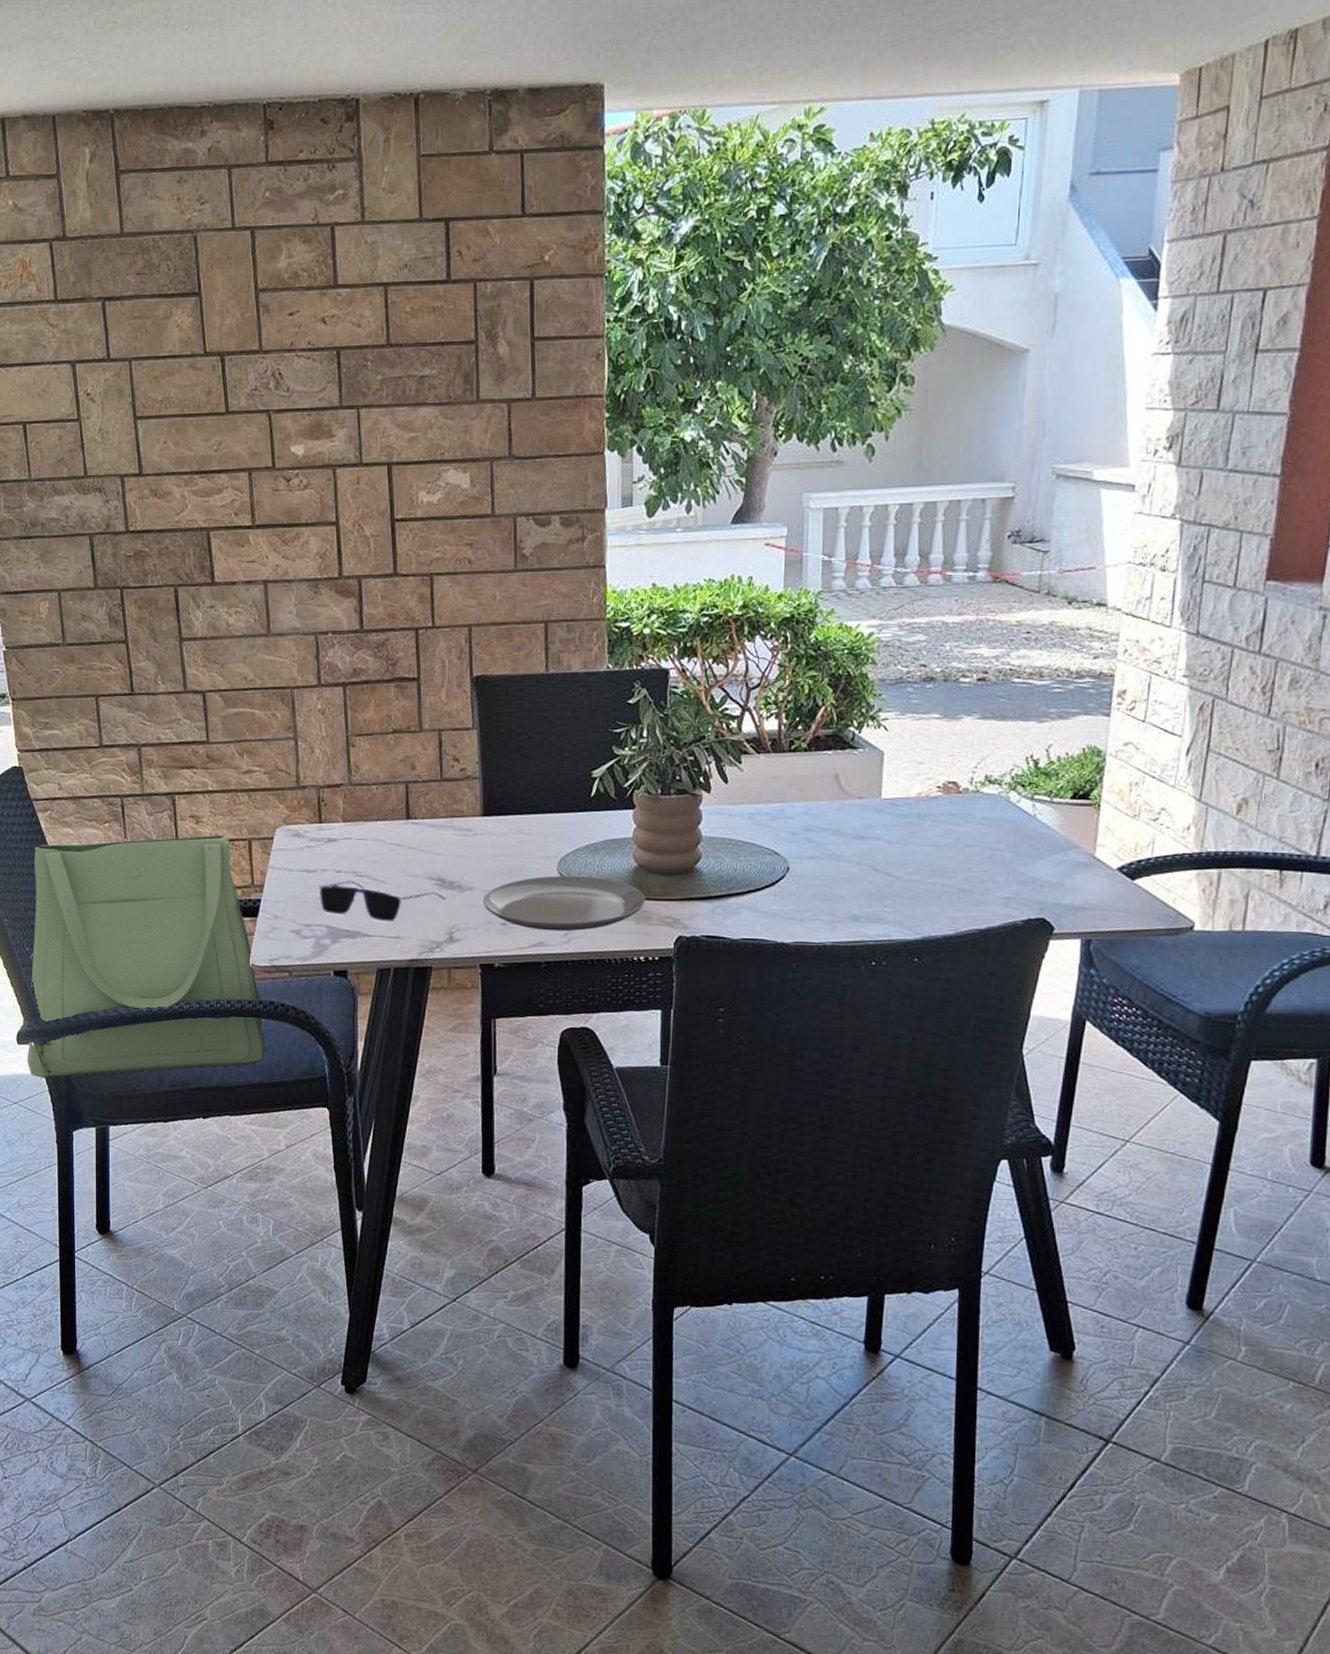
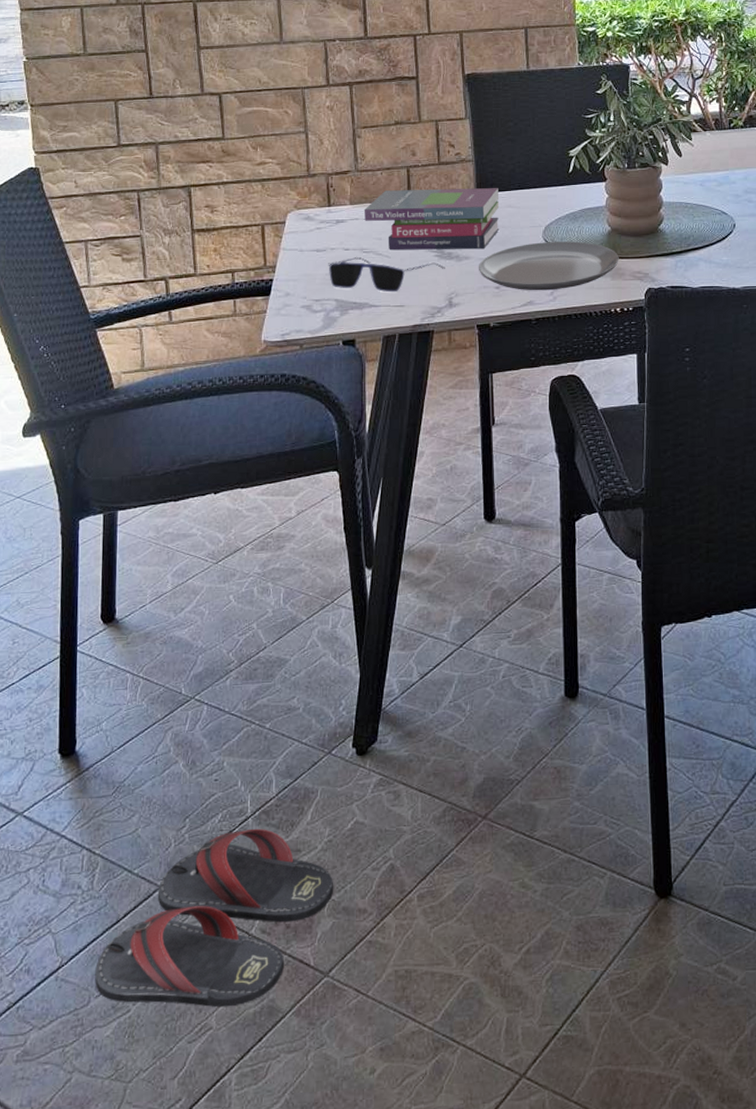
tote bag: present [27,835,267,1079] -> none [32,222,279,469]
sandal: none [100,1446,323,1604] -> present [95,828,334,1008]
books: none [357,808,509,879] -> present [363,188,500,251]

